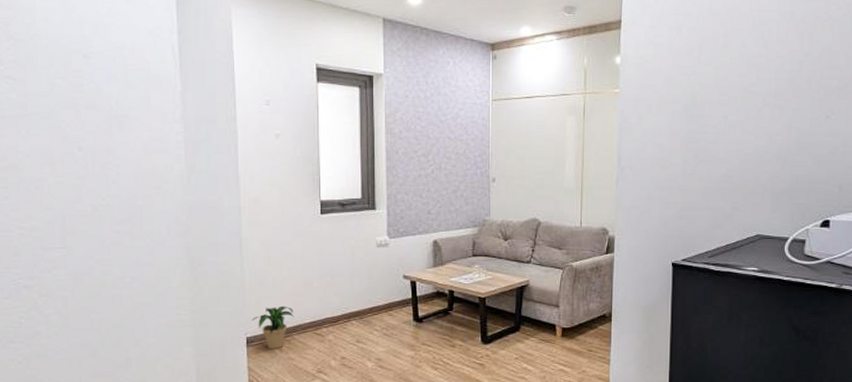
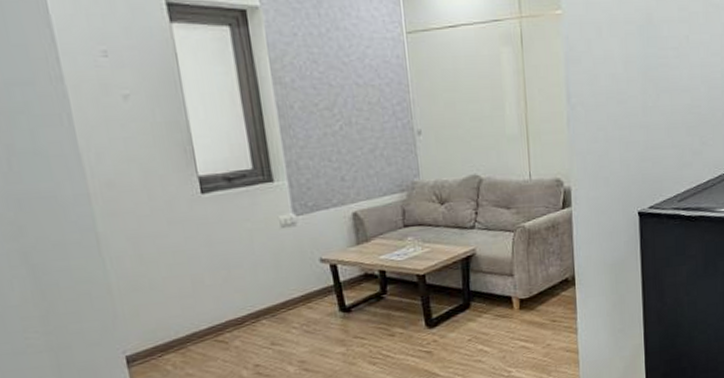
potted plant: present [251,305,294,349] -> none [128,312,186,367]

